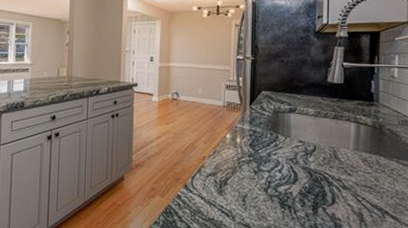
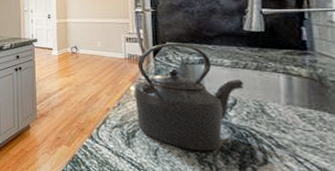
kettle: none [230,91,323,195] -> present [134,43,244,151]

